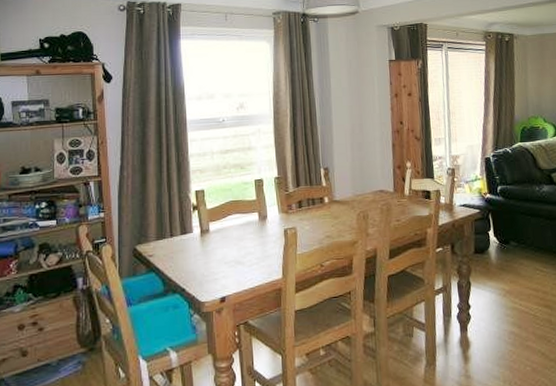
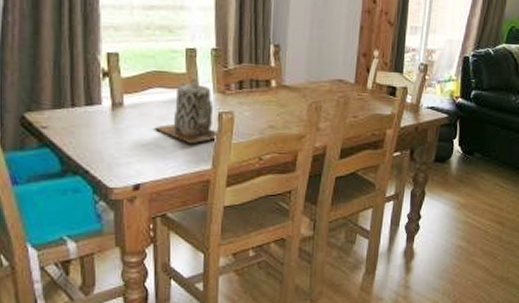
teapot: none [234,202,286,259] -> present [154,77,219,144]

